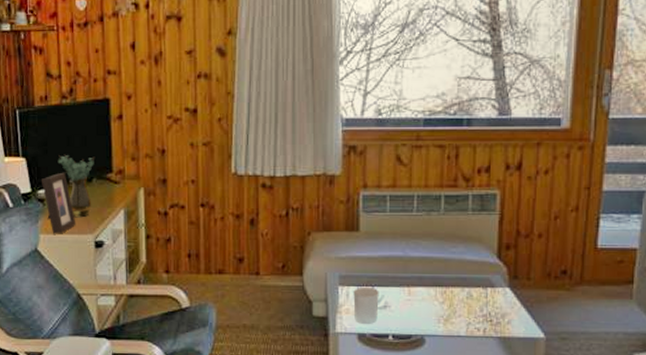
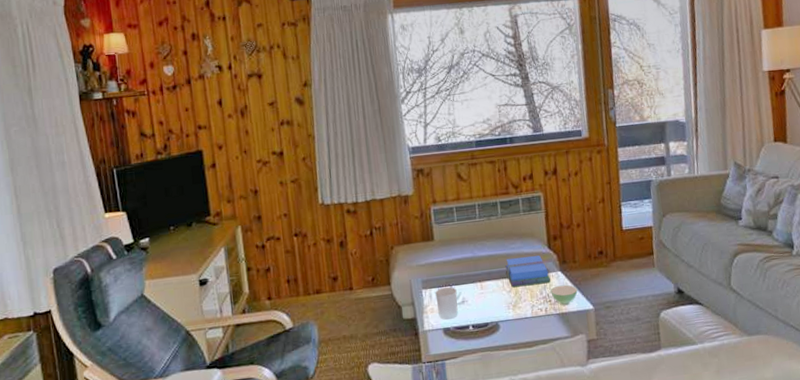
picture frame: present [41,172,76,234] -> none [142,220,180,279]
vase: present [57,154,94,218] -> none [157,203,193,261]
books: none [441,264,495,300] -> present [505,255,550,288]
bowl: none [493,304,528,329] -> present [550,284,578,306]

